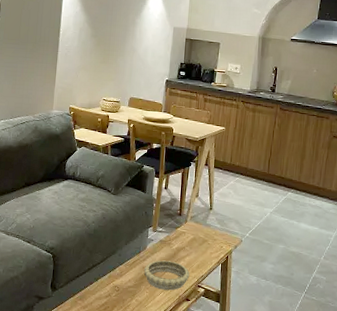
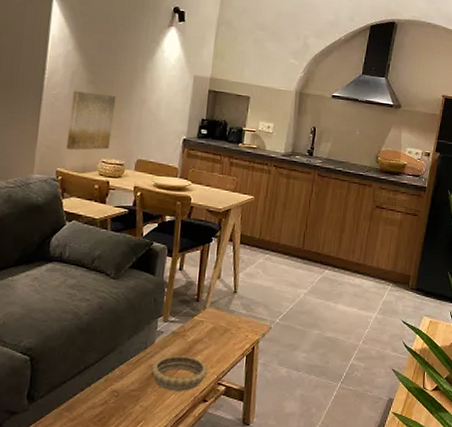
wall art: none [76,43,113,91] -> present [66,90,117,151]

